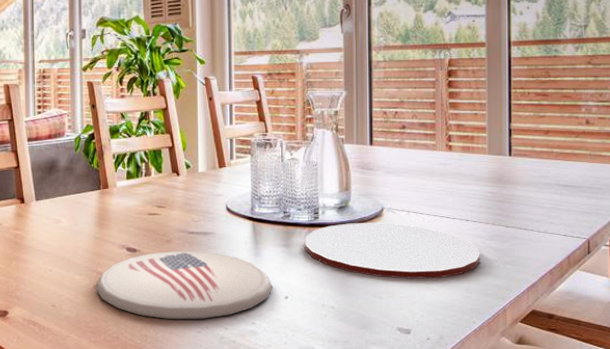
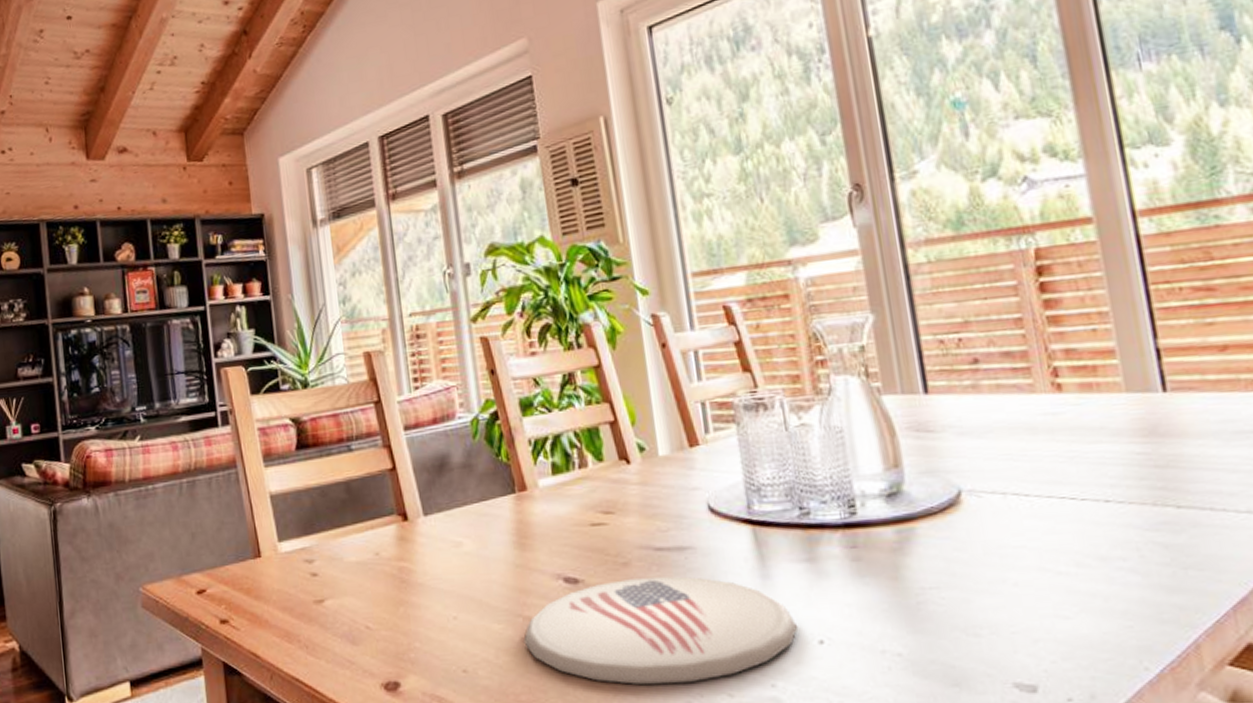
plate: present [304,223,480,279] -> none [838,514,1141,603]

